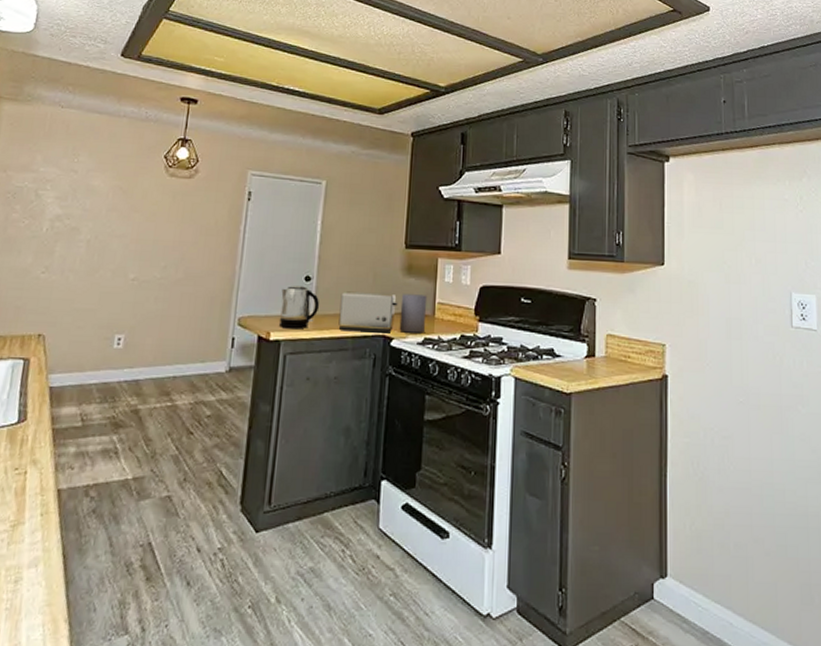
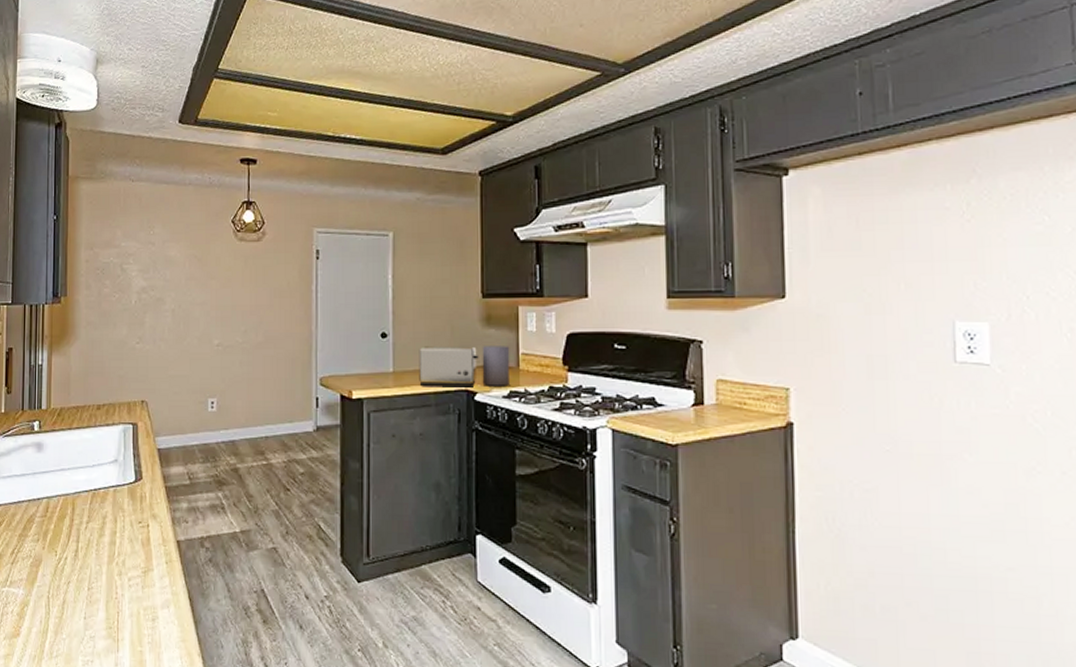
kettle: present [278,286,320,329] -> none [359,343,399,387]

